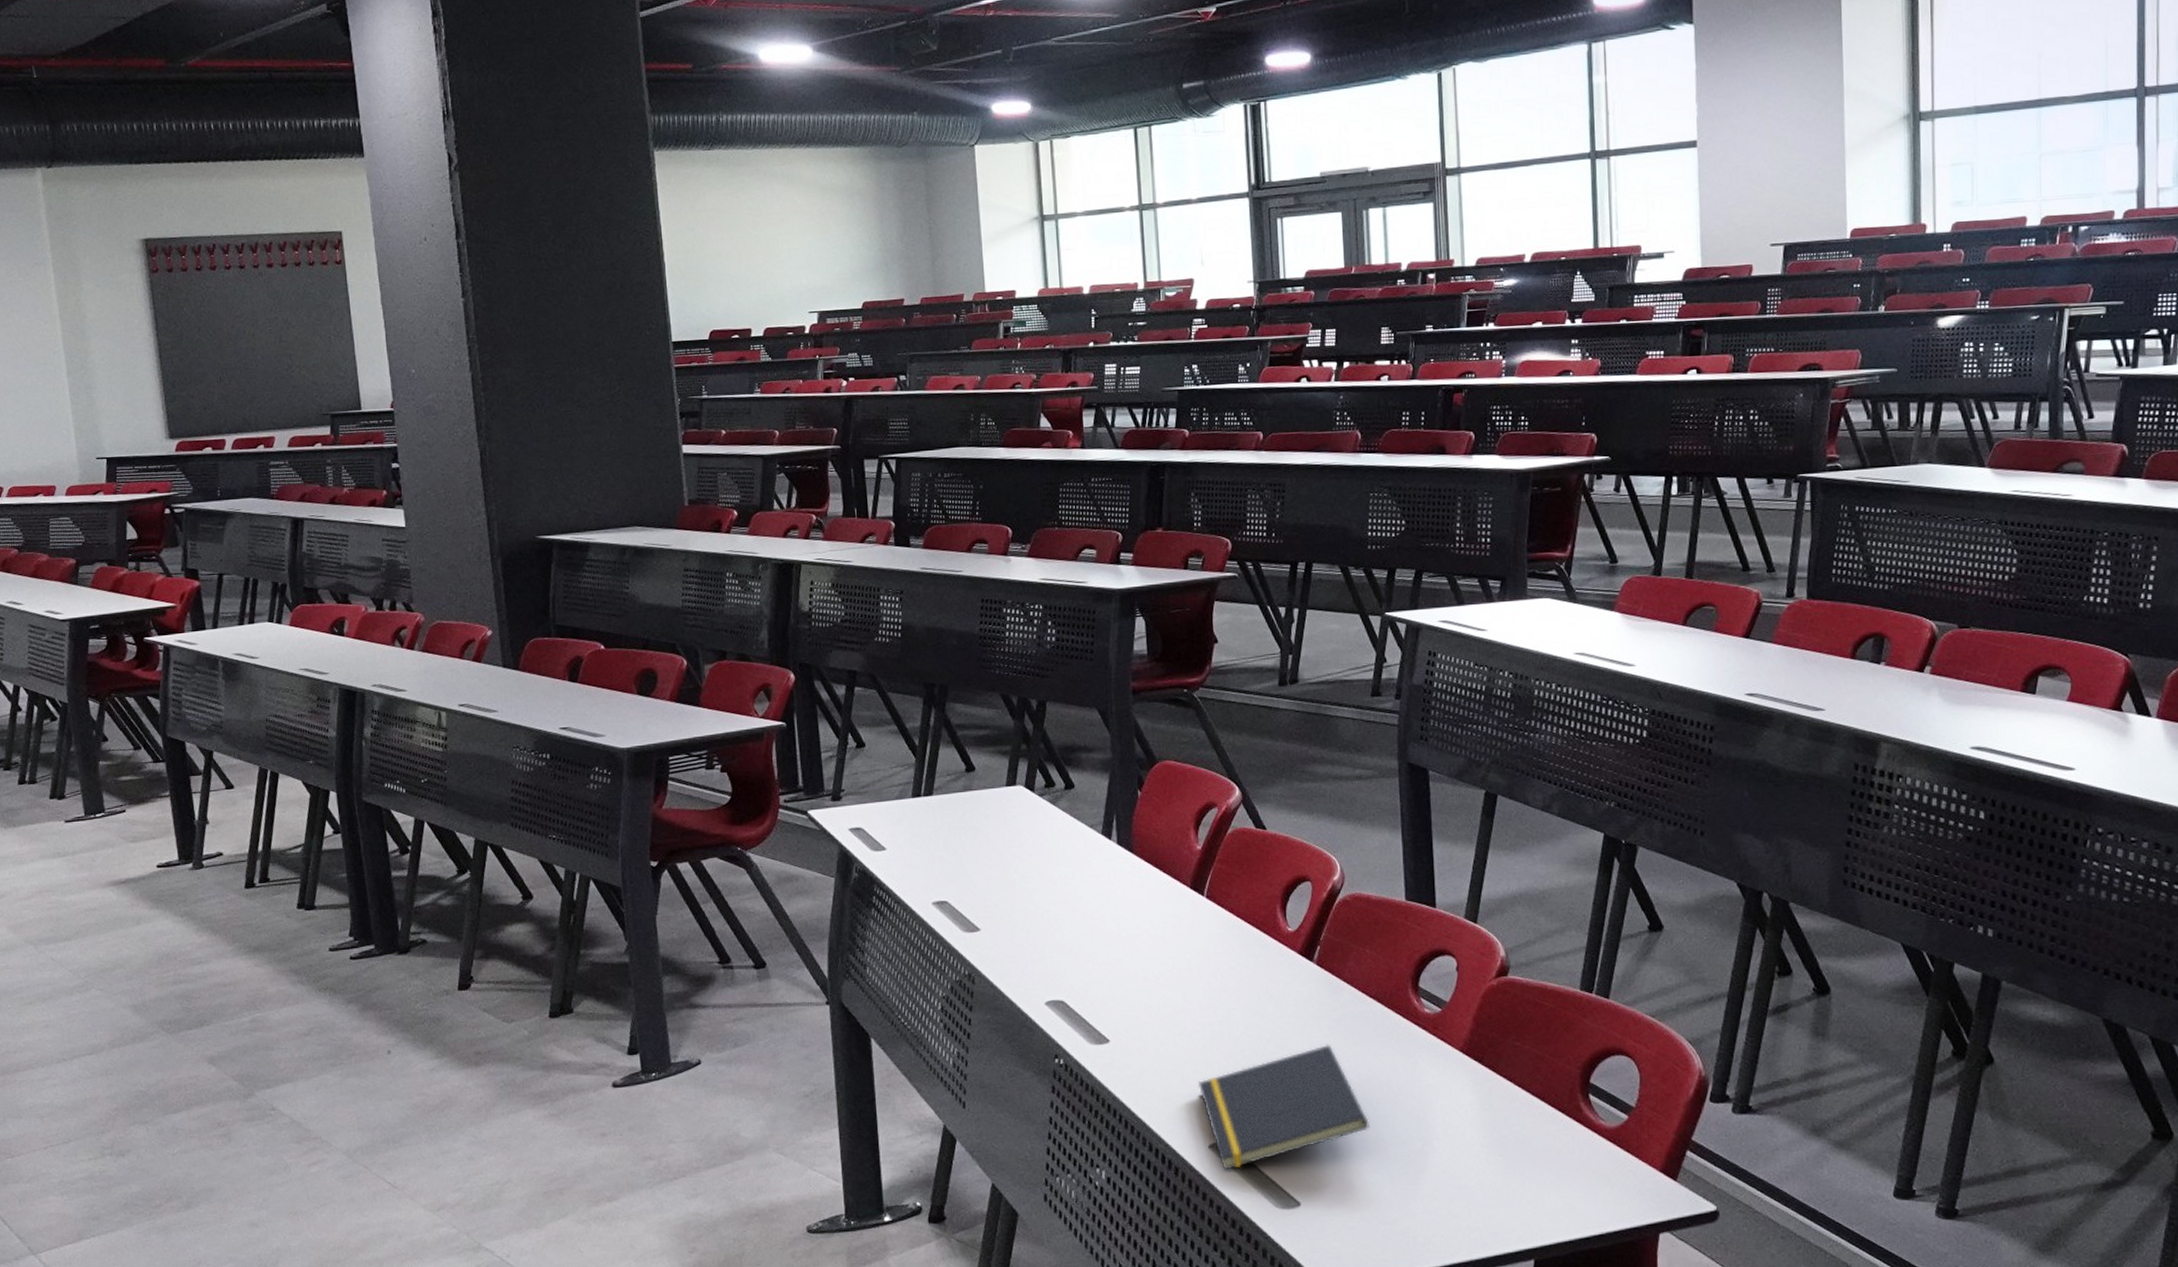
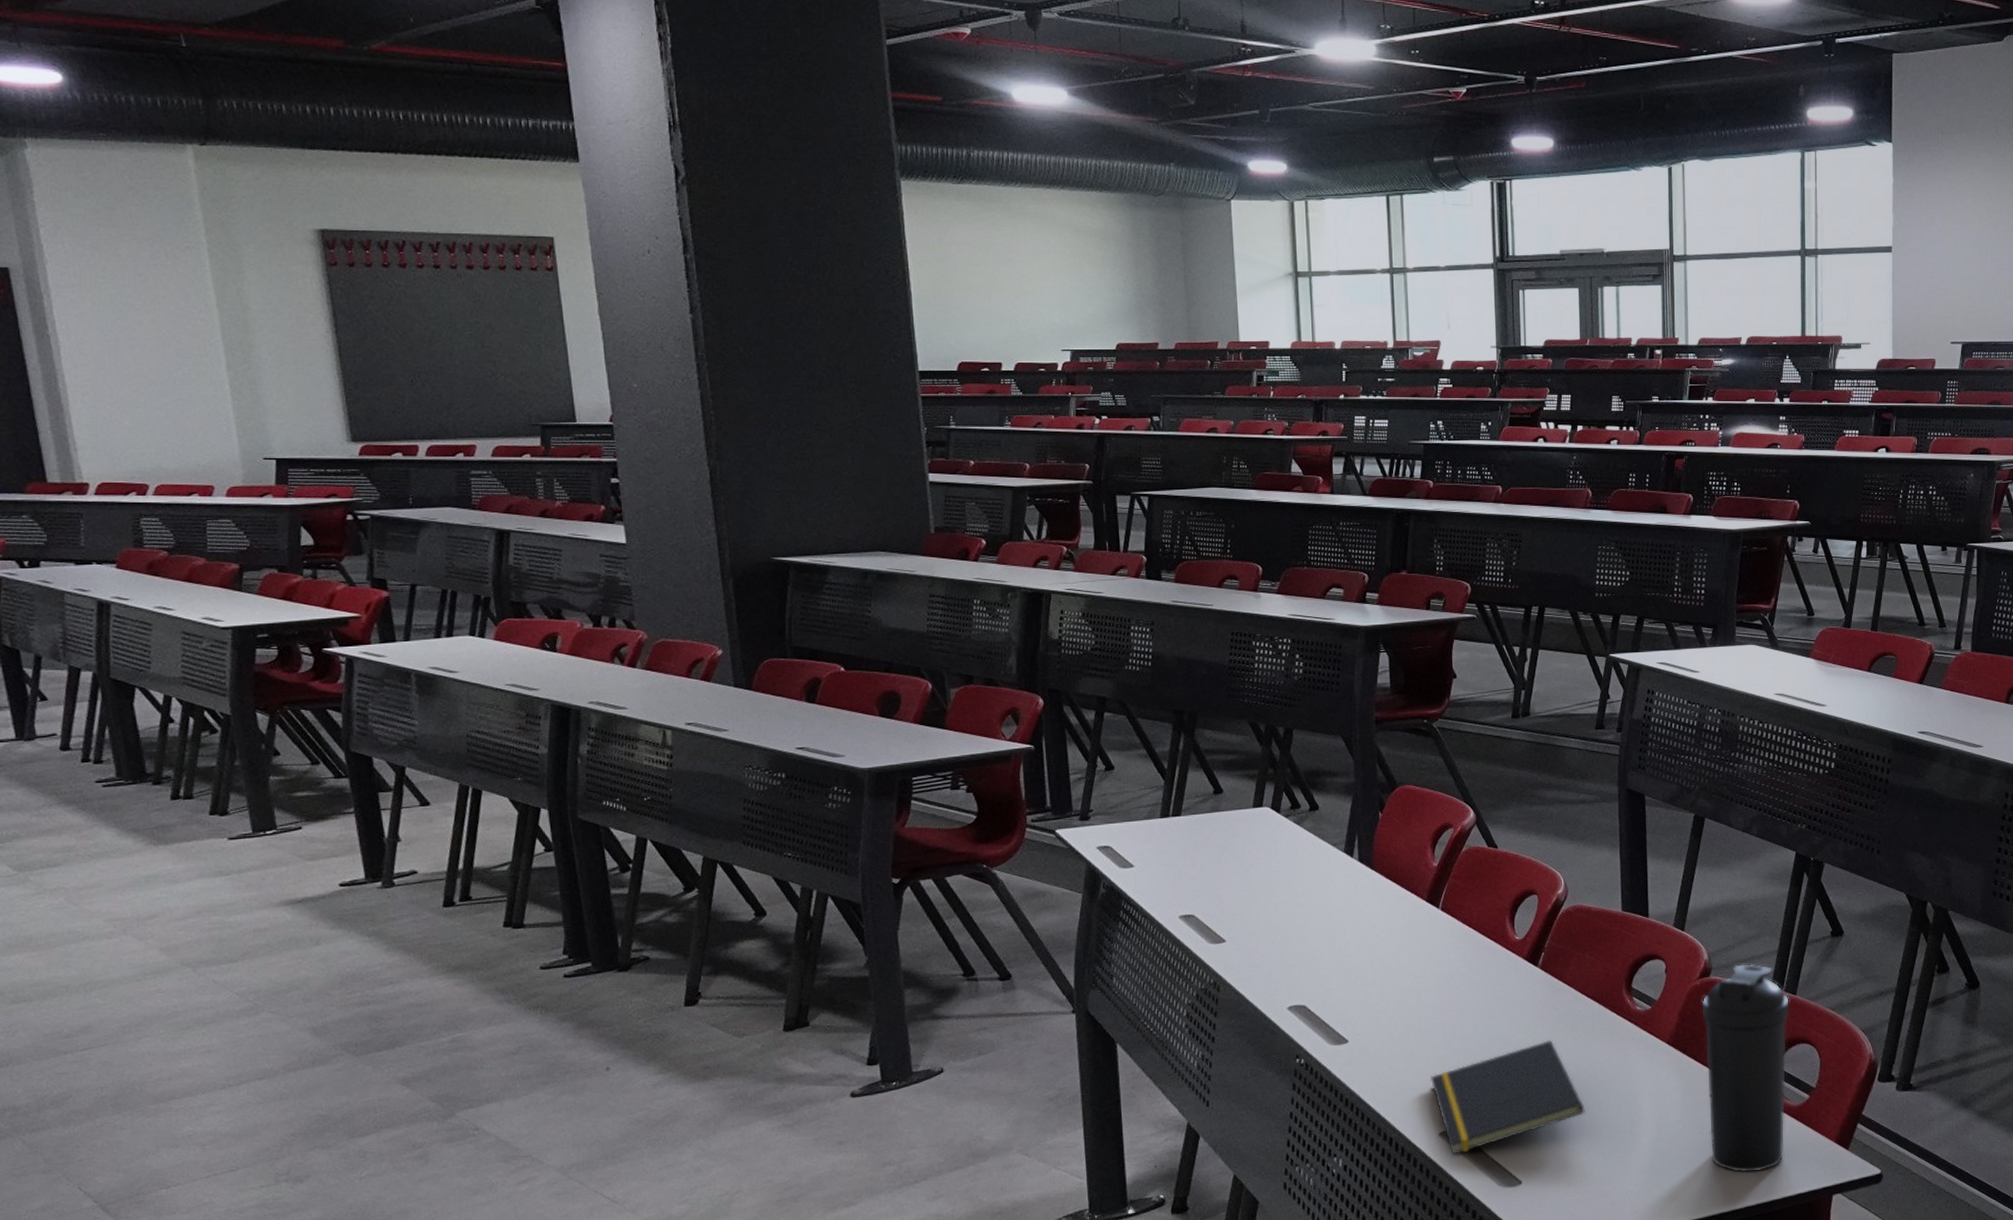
water bottle: none [1499,962,1602,1203] -> present [1701,964,1789,1173]

